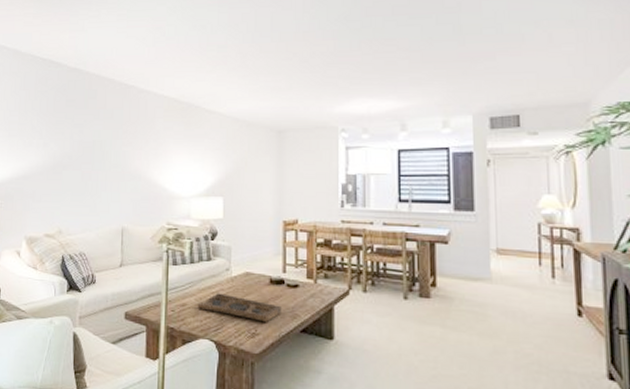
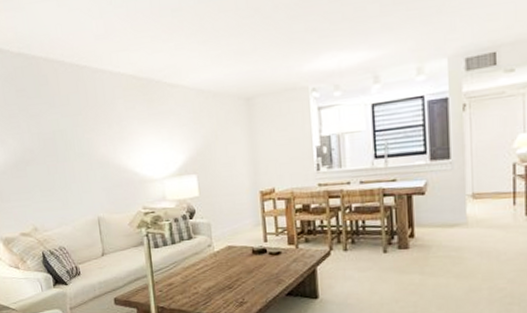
decorative tray: present [197,293,282,322] -> none [184,269,266,291]

